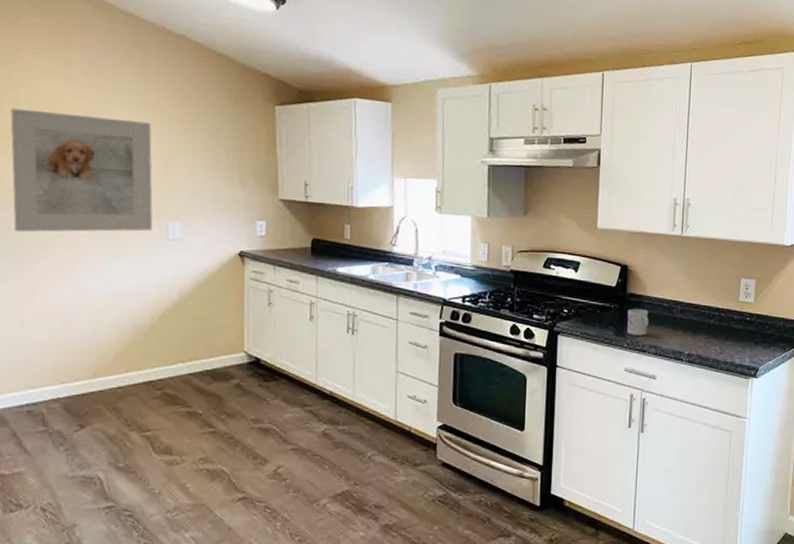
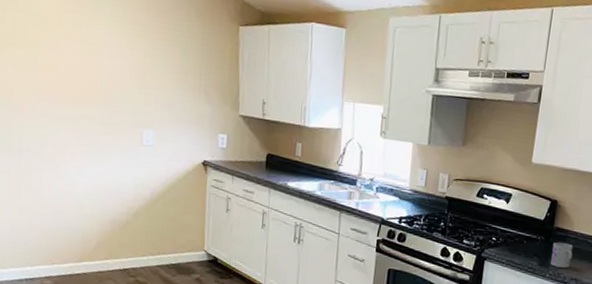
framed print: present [10,108,153,233] -> none [11,16,130,137]

